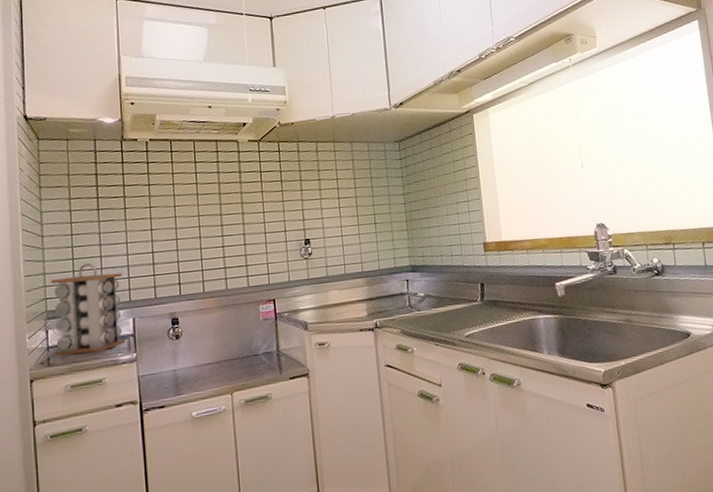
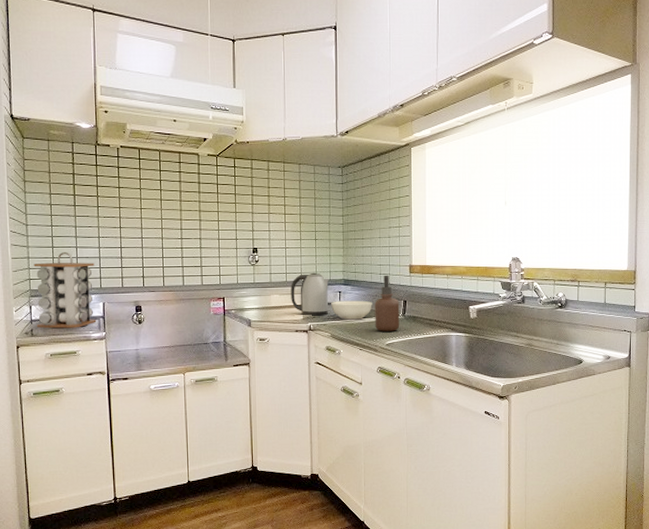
kettle: none [350,260,396,312] -> present [290,272,329,316]
bowl: none [398,287,446,312] -> present [331,300,372,320]
soap dispenser: none [448,256,479,322] -> present [375,275,400,332]

